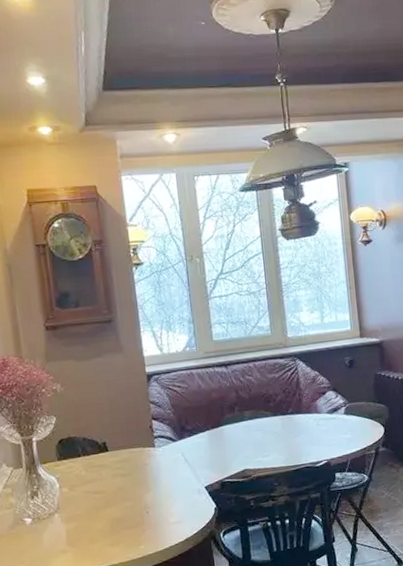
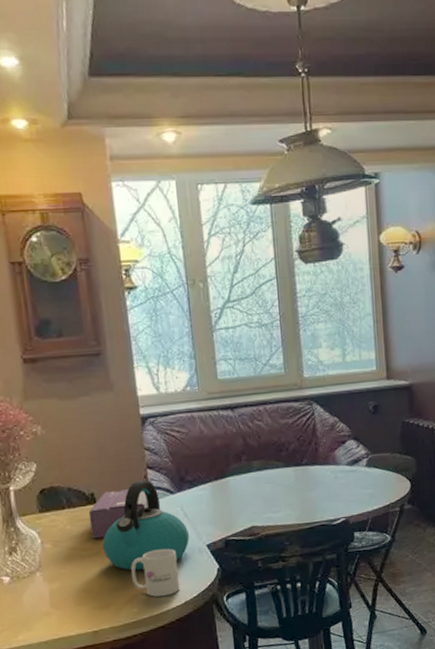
tissue box: none [101,437,154,483] -> present [88,488,149,539]
kettle: none [113,429,190,511] -> present [102,479,189,570]
mug: none [138,490,182,535] -> present [130,548,180,597]

